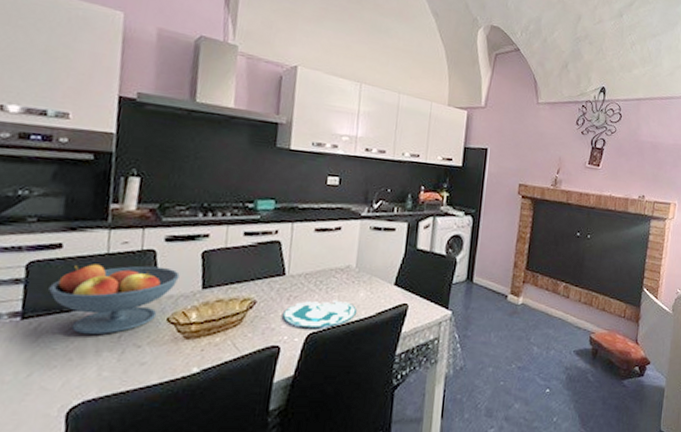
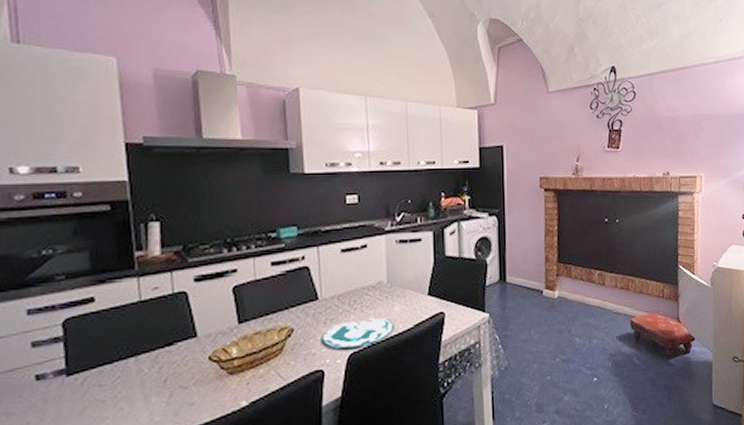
fruit bowl: present [49,264,180,334] -> none [89,307,214,383]

